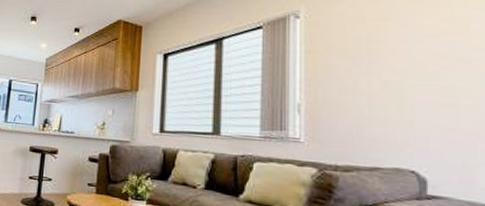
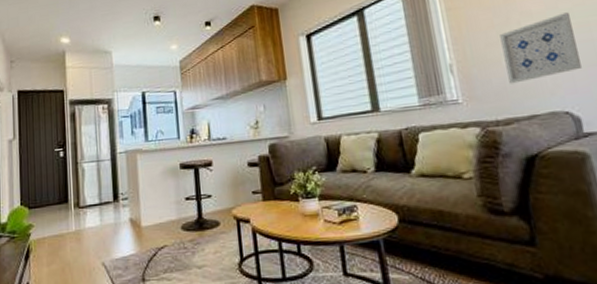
wall art: none [356,74,438,134] -> present [500,12,582,84]

